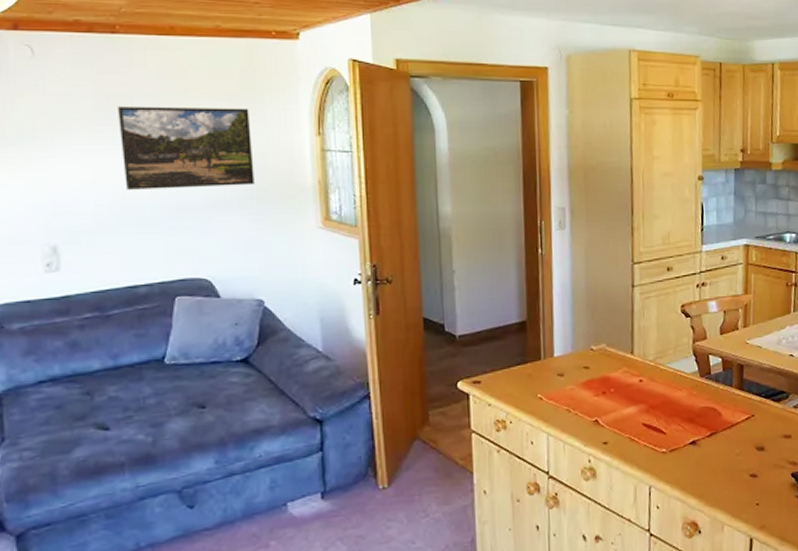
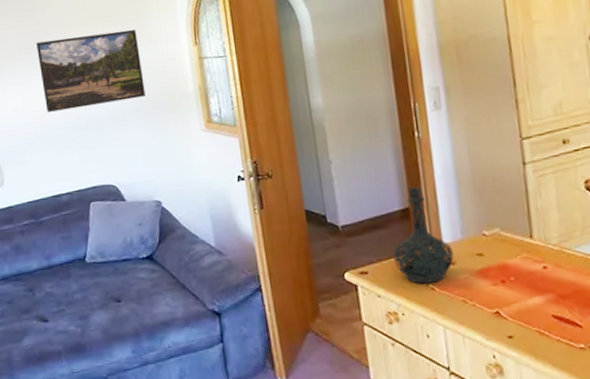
bottle: none [506,301,563,394] -> present [392,186,454,284]

